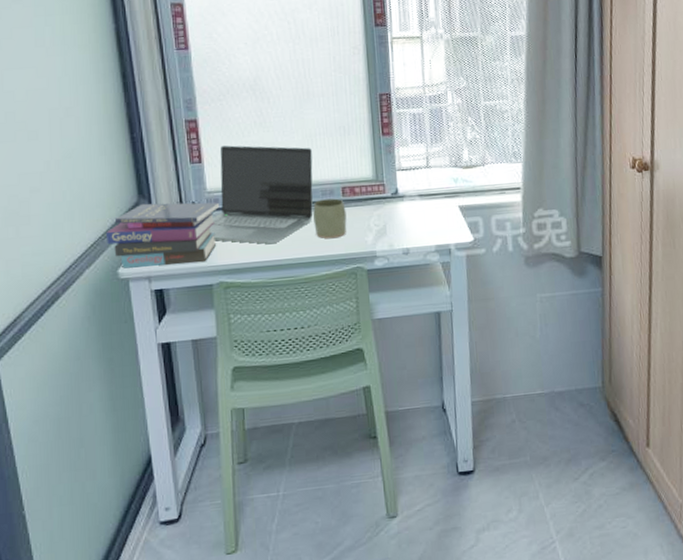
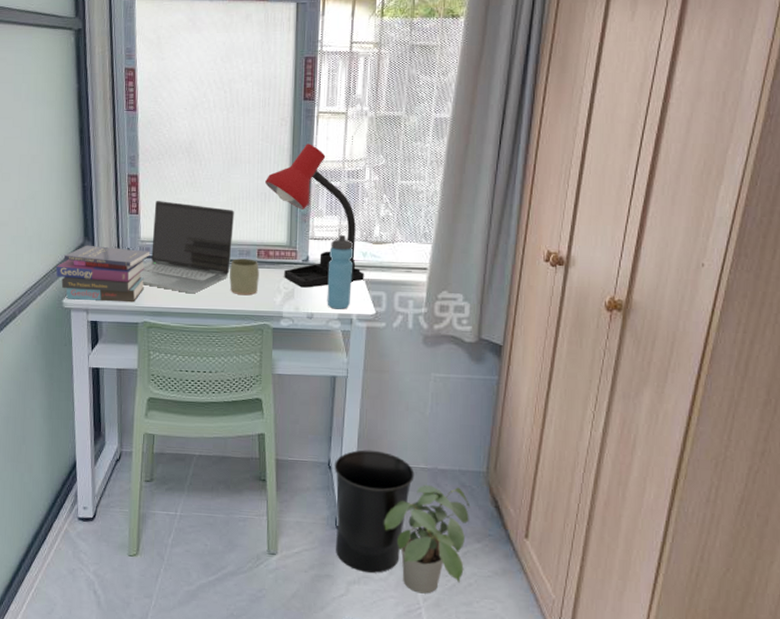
desk lamp: none [342,71,458,223] -> present [264,144,364,288]
water bottle: none [419,162,447,241] -> present [327,234,354,310]
waste bin: none [449,383,533,516] -> present [334,449,415,573]
potted plant: none [507,407,593,527] -> present [384,485,471,594]

